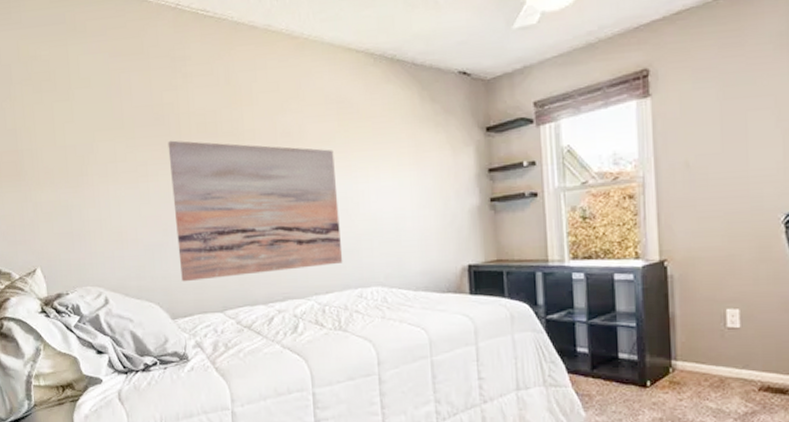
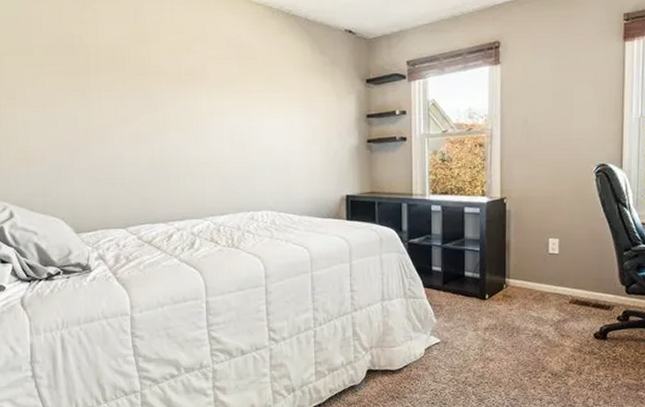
wall art: present [168,140,343,282] -> none [76,70,238,200]

